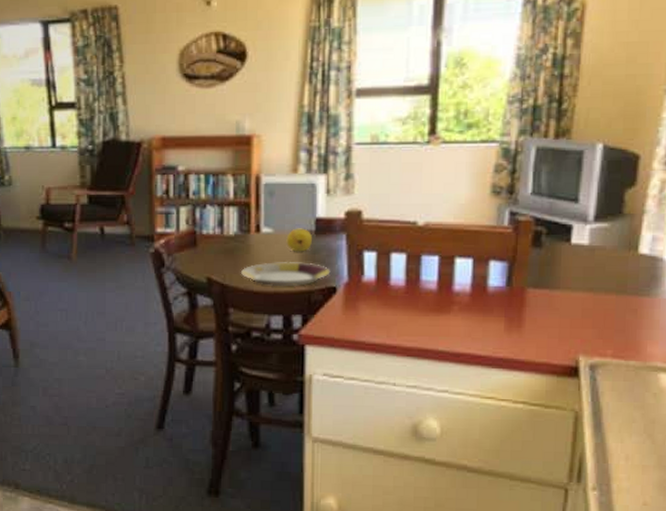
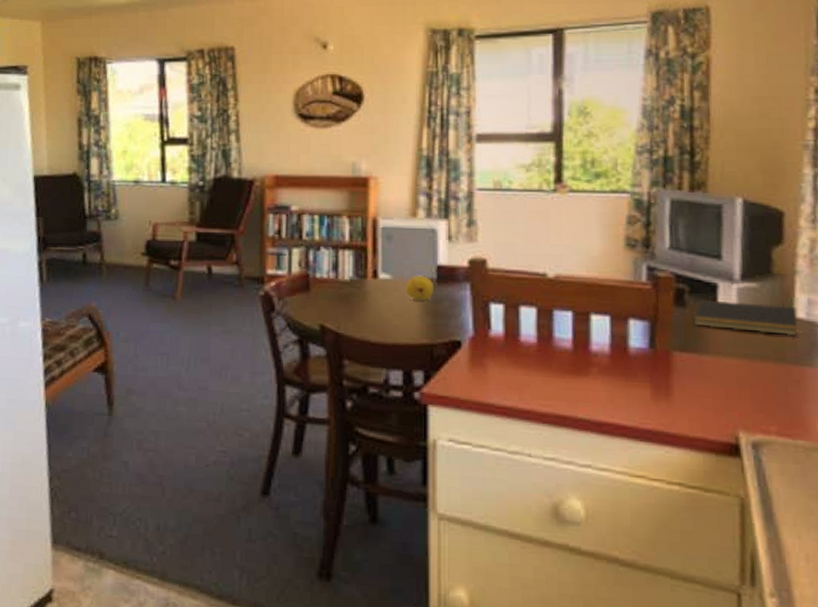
plate: present [241,262,331,286] -> none [357,311,454,338]
notepad: none [549,240,642,271] -> present [694,299,798,336]

